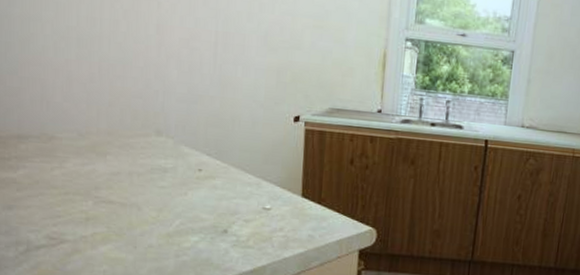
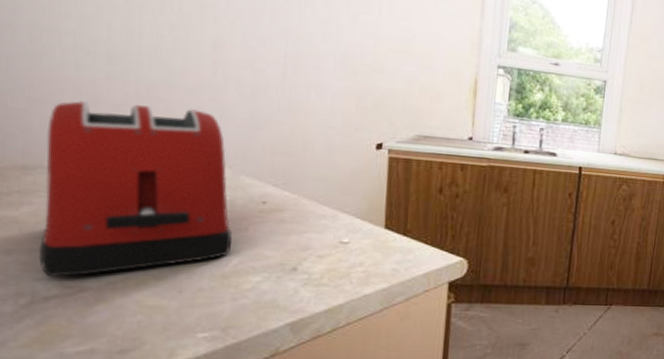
toaster: none [31,80,175,230] -> present [39,101,233,277]

